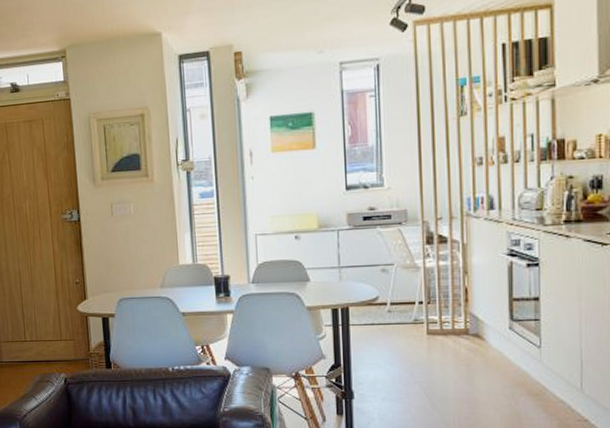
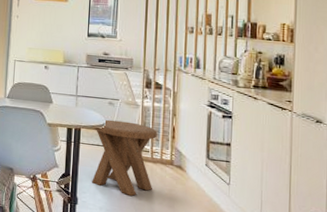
music stool: none [367,289,446,379] -> present [92,119,157,196]

